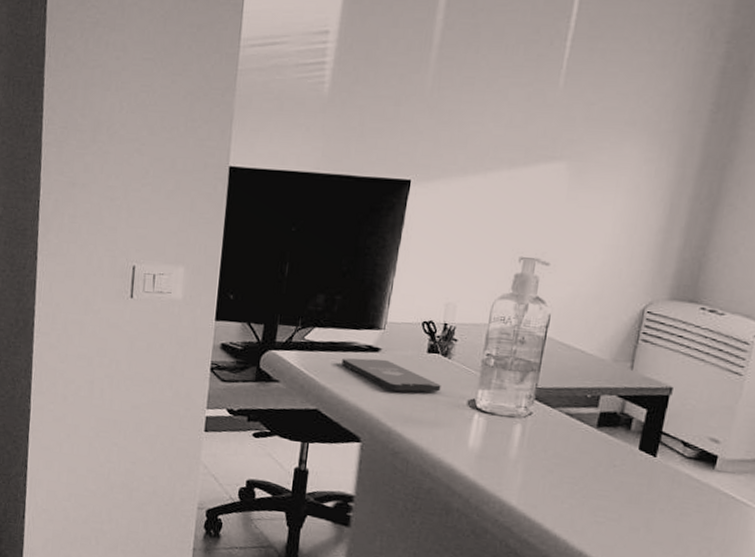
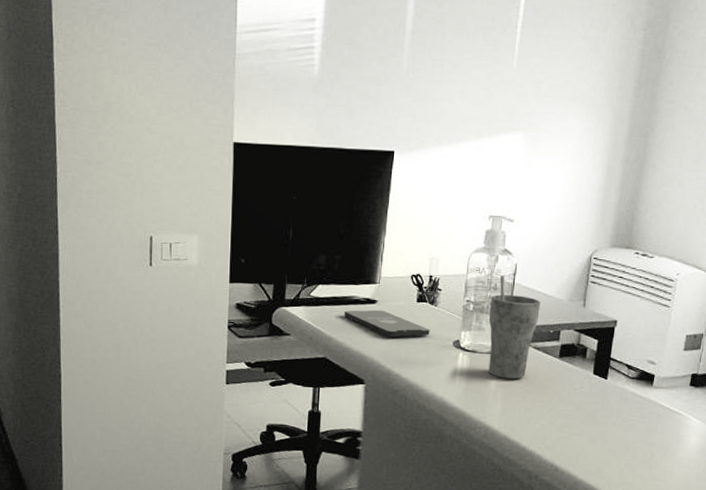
cup: none [508,327,577,449] -> present [488,276,541,379]

